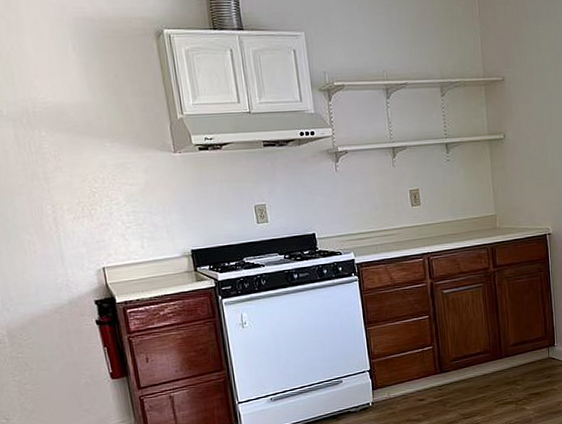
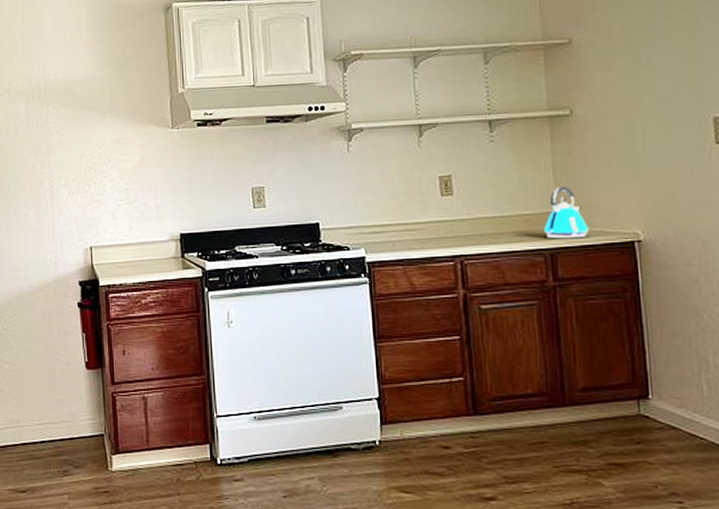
kettle: none [486,195,517,236] -> present [543,187,589,239]

